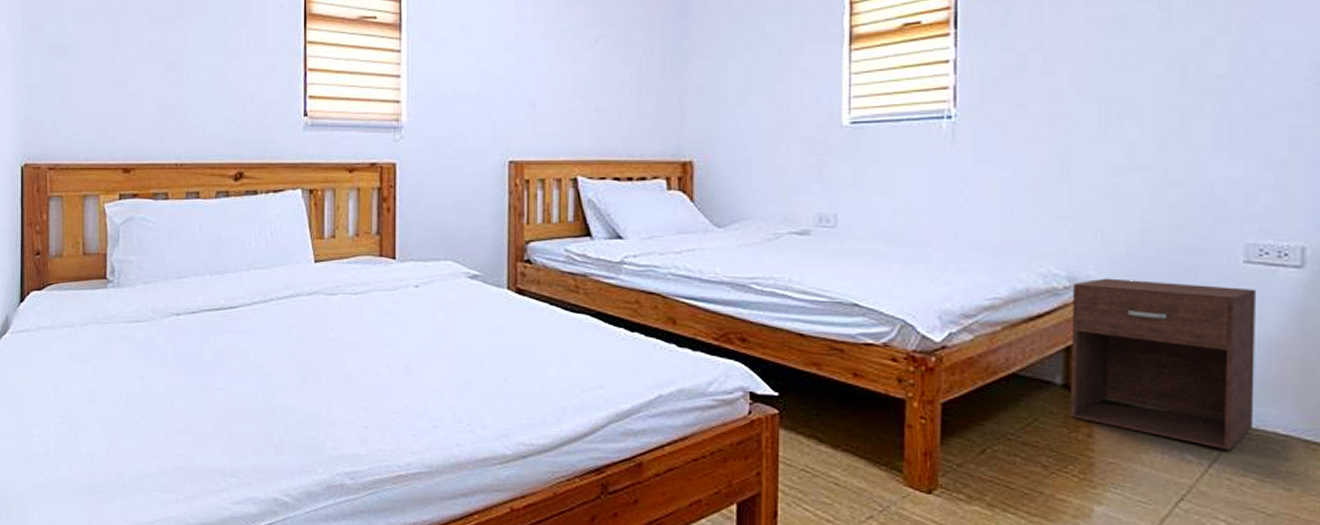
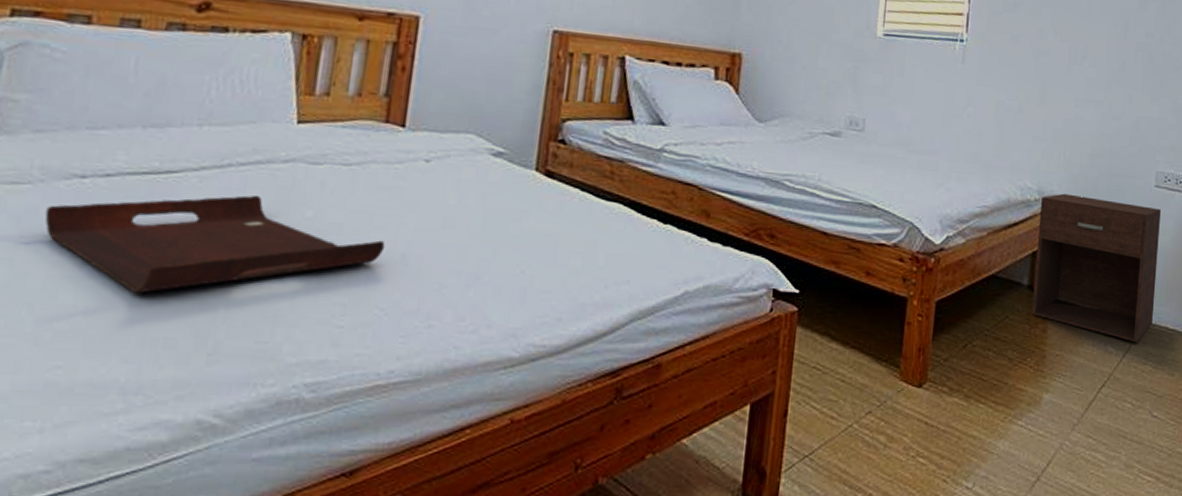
serving tray: none [159,322,392,401] -> present [45,194,385,294]

